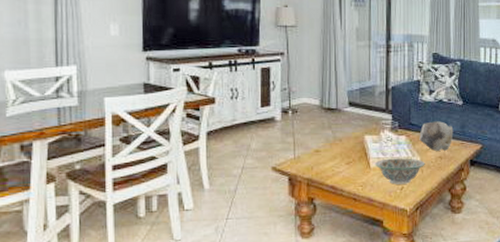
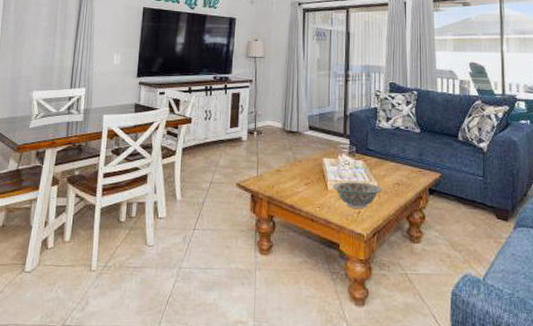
seashell: present [419,121,454,151] -> none [376,148,411,177]

